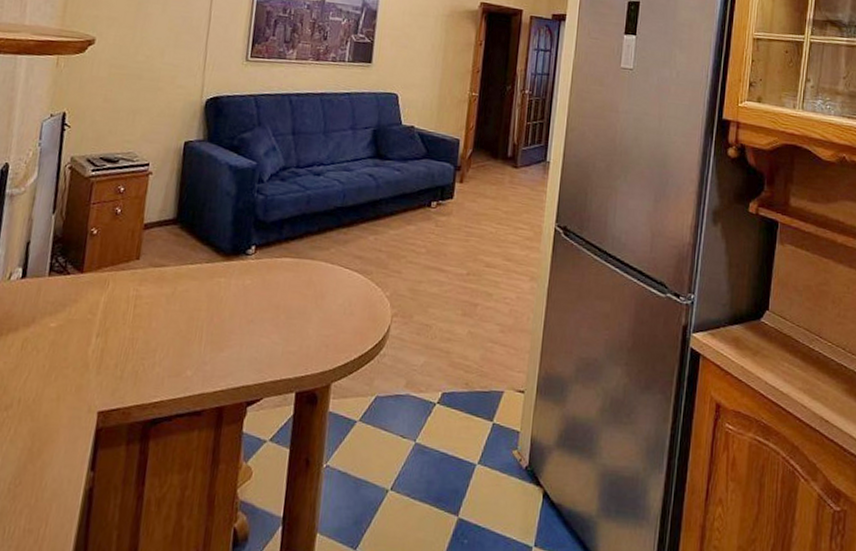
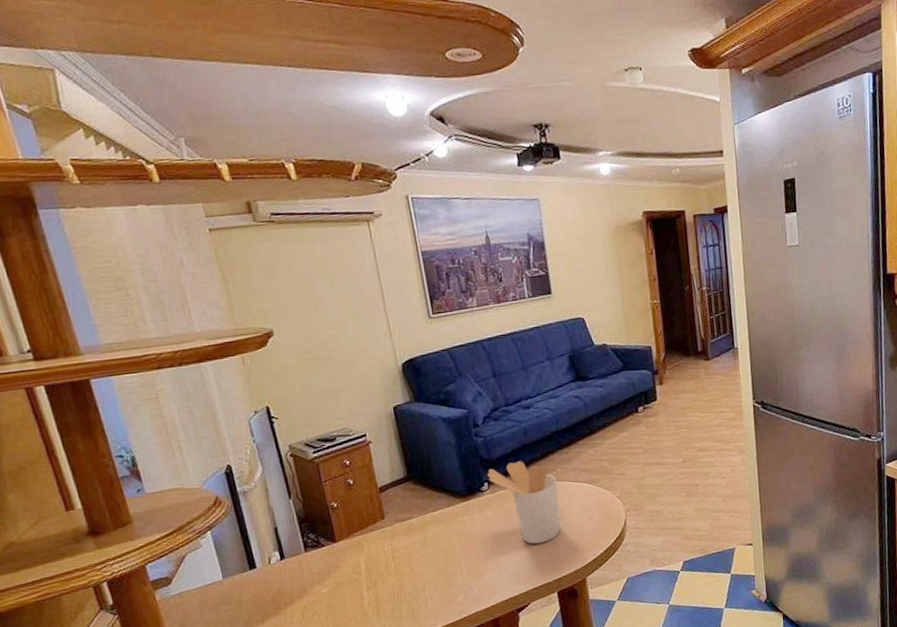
utensil holder: none [257,230,327,330] -> present [487,461,560,544]

